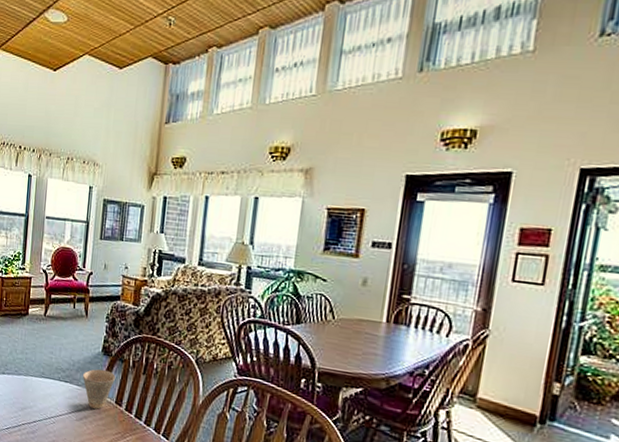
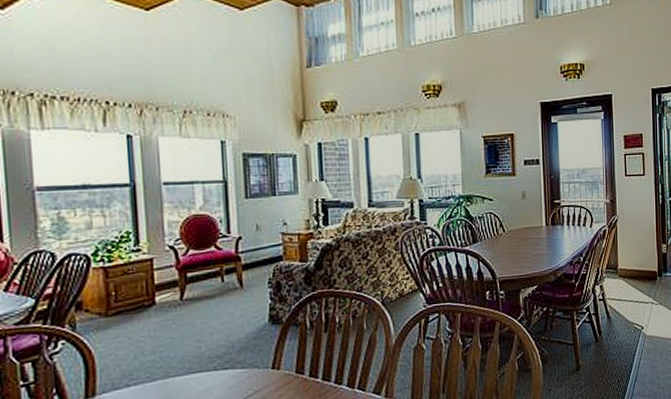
cup: present [83,369,115,409] -> none [248,340,291,388]

